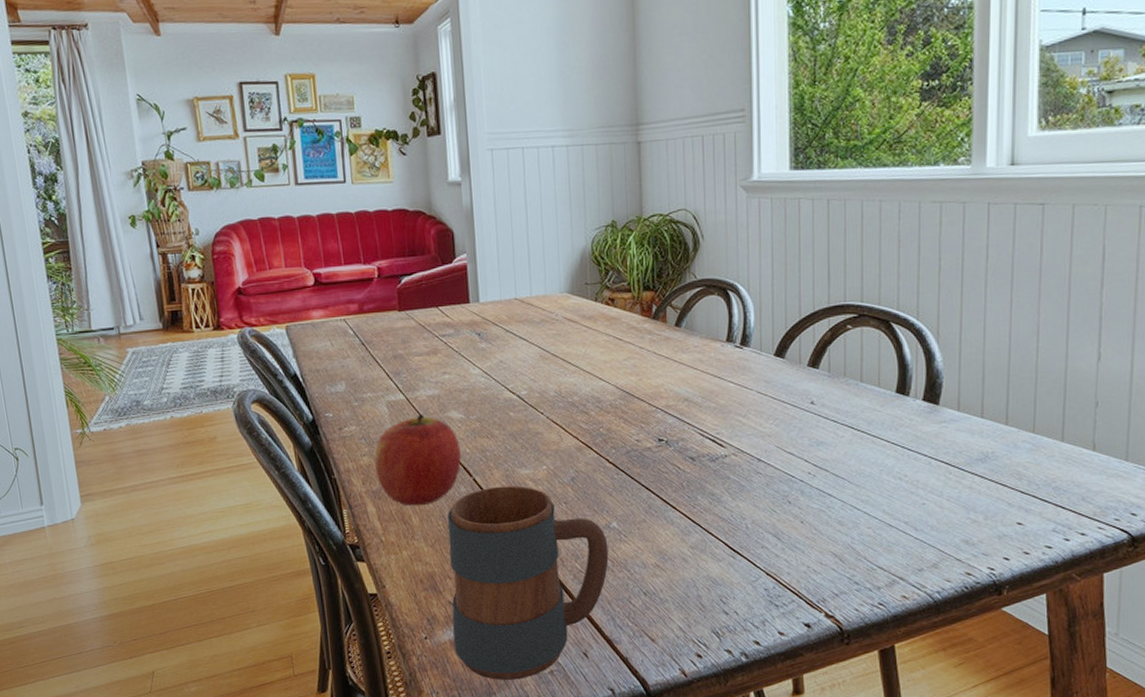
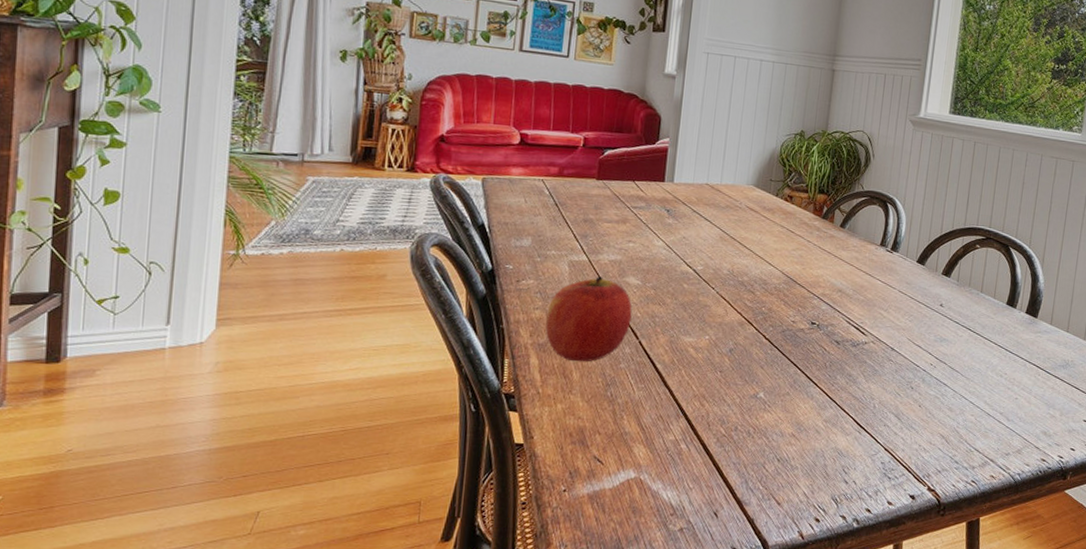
mug: present [448,486,609,680] -> none [591,350,753,536]

